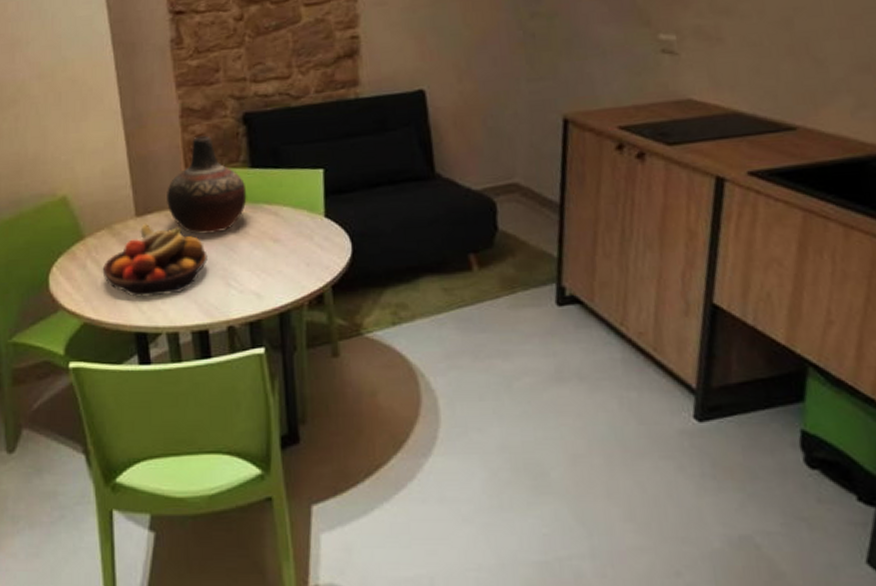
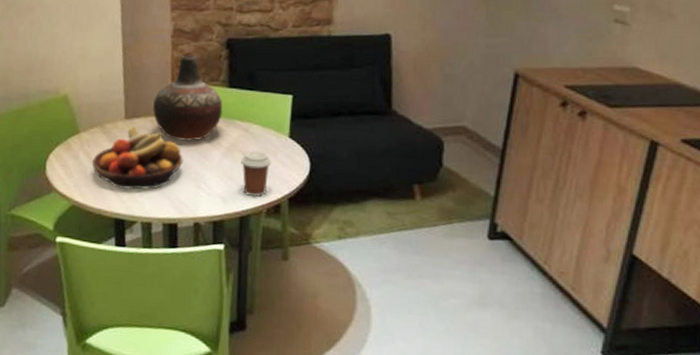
coffee cup: none [273,235,309,288] -> present [241,150,272,196]

